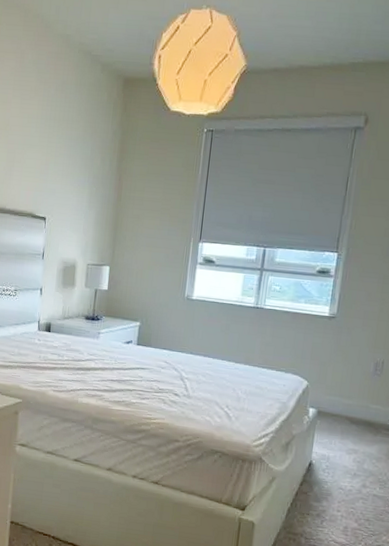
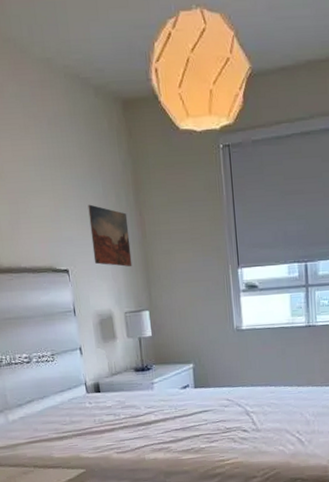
wall art: none [70,163,108,224] -> present [88,204,132,267]

